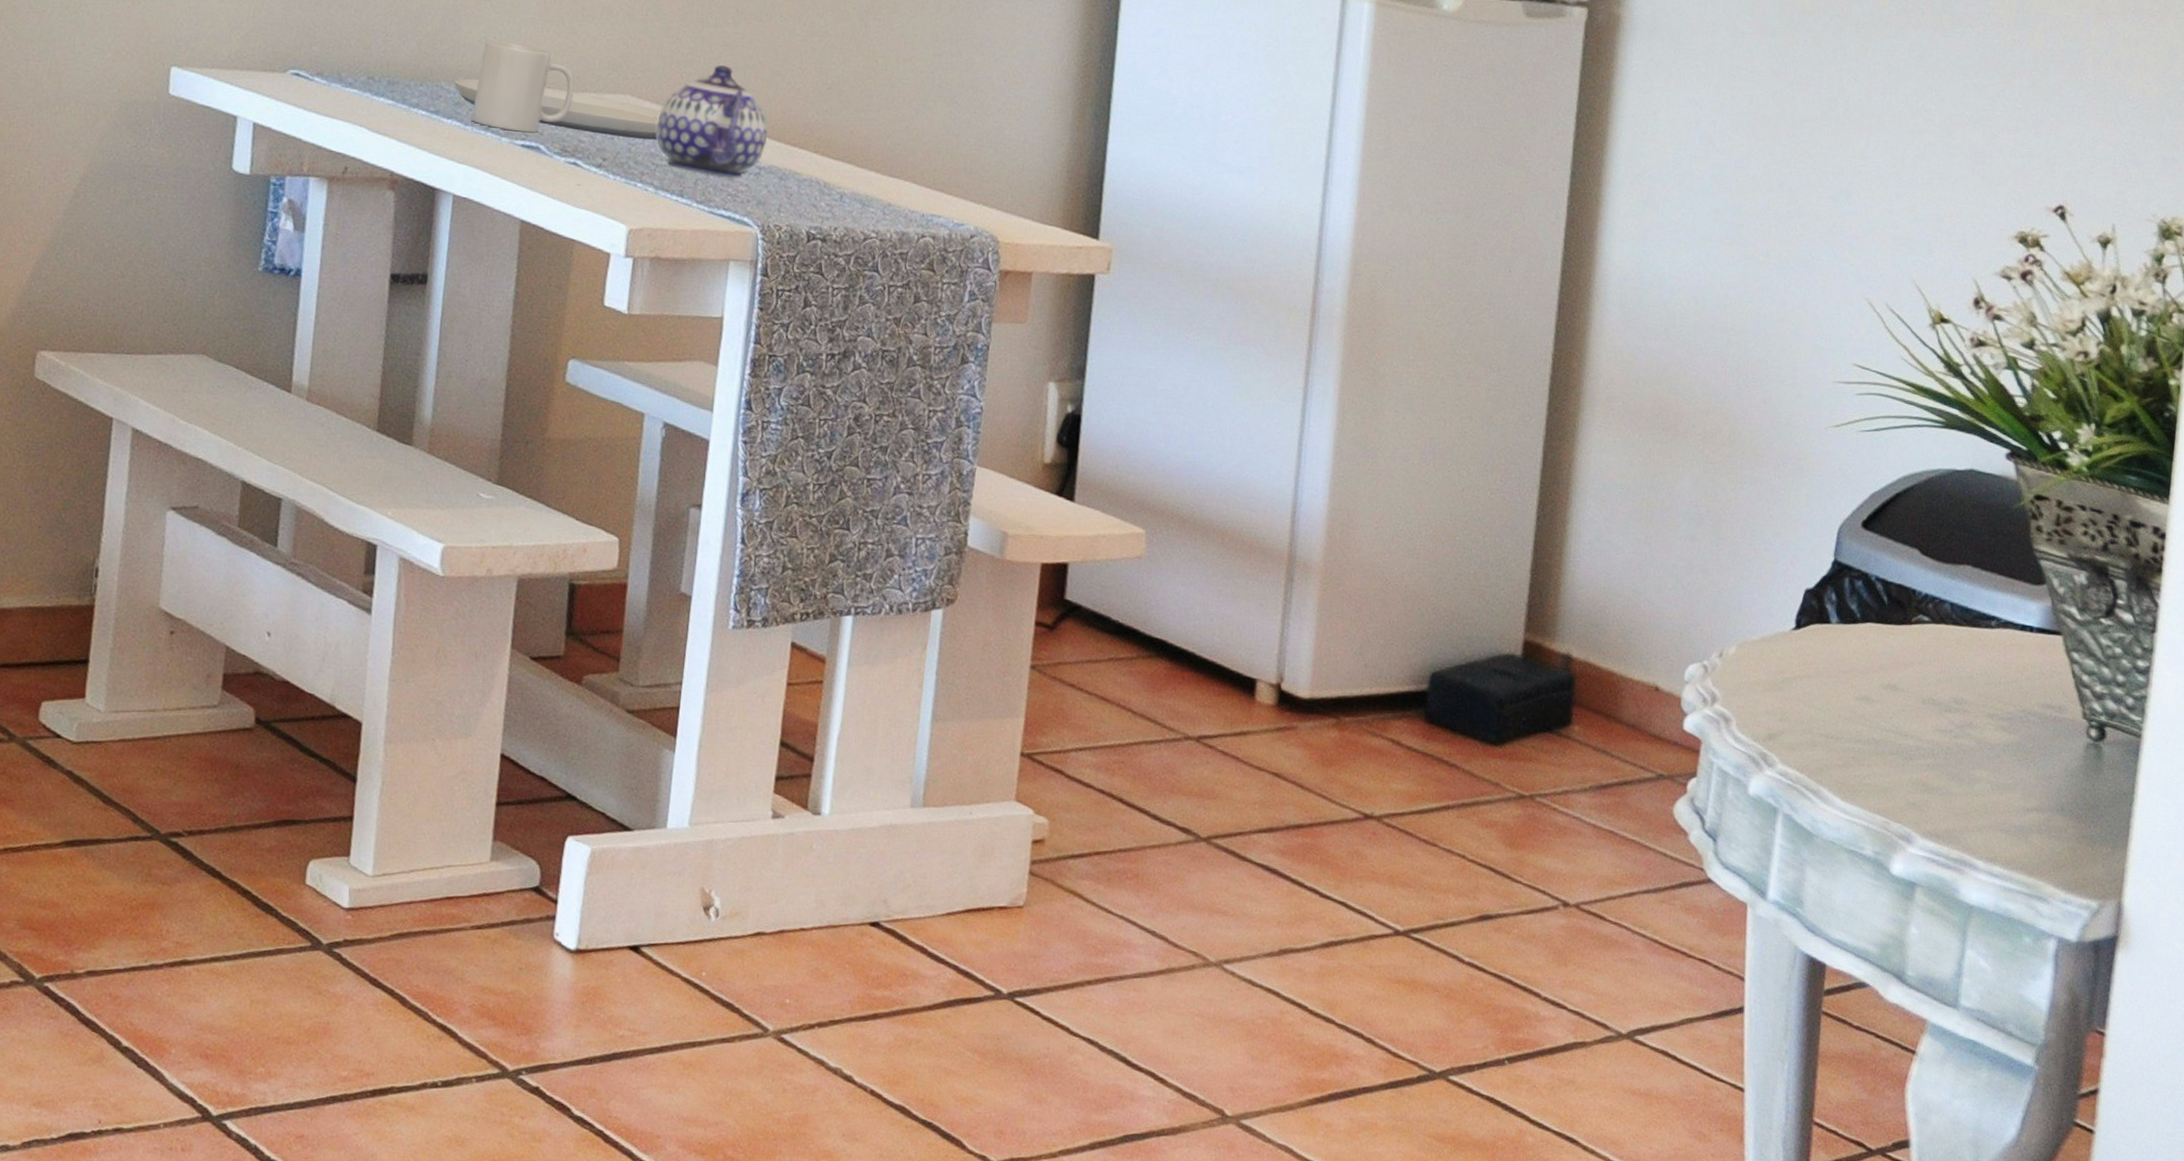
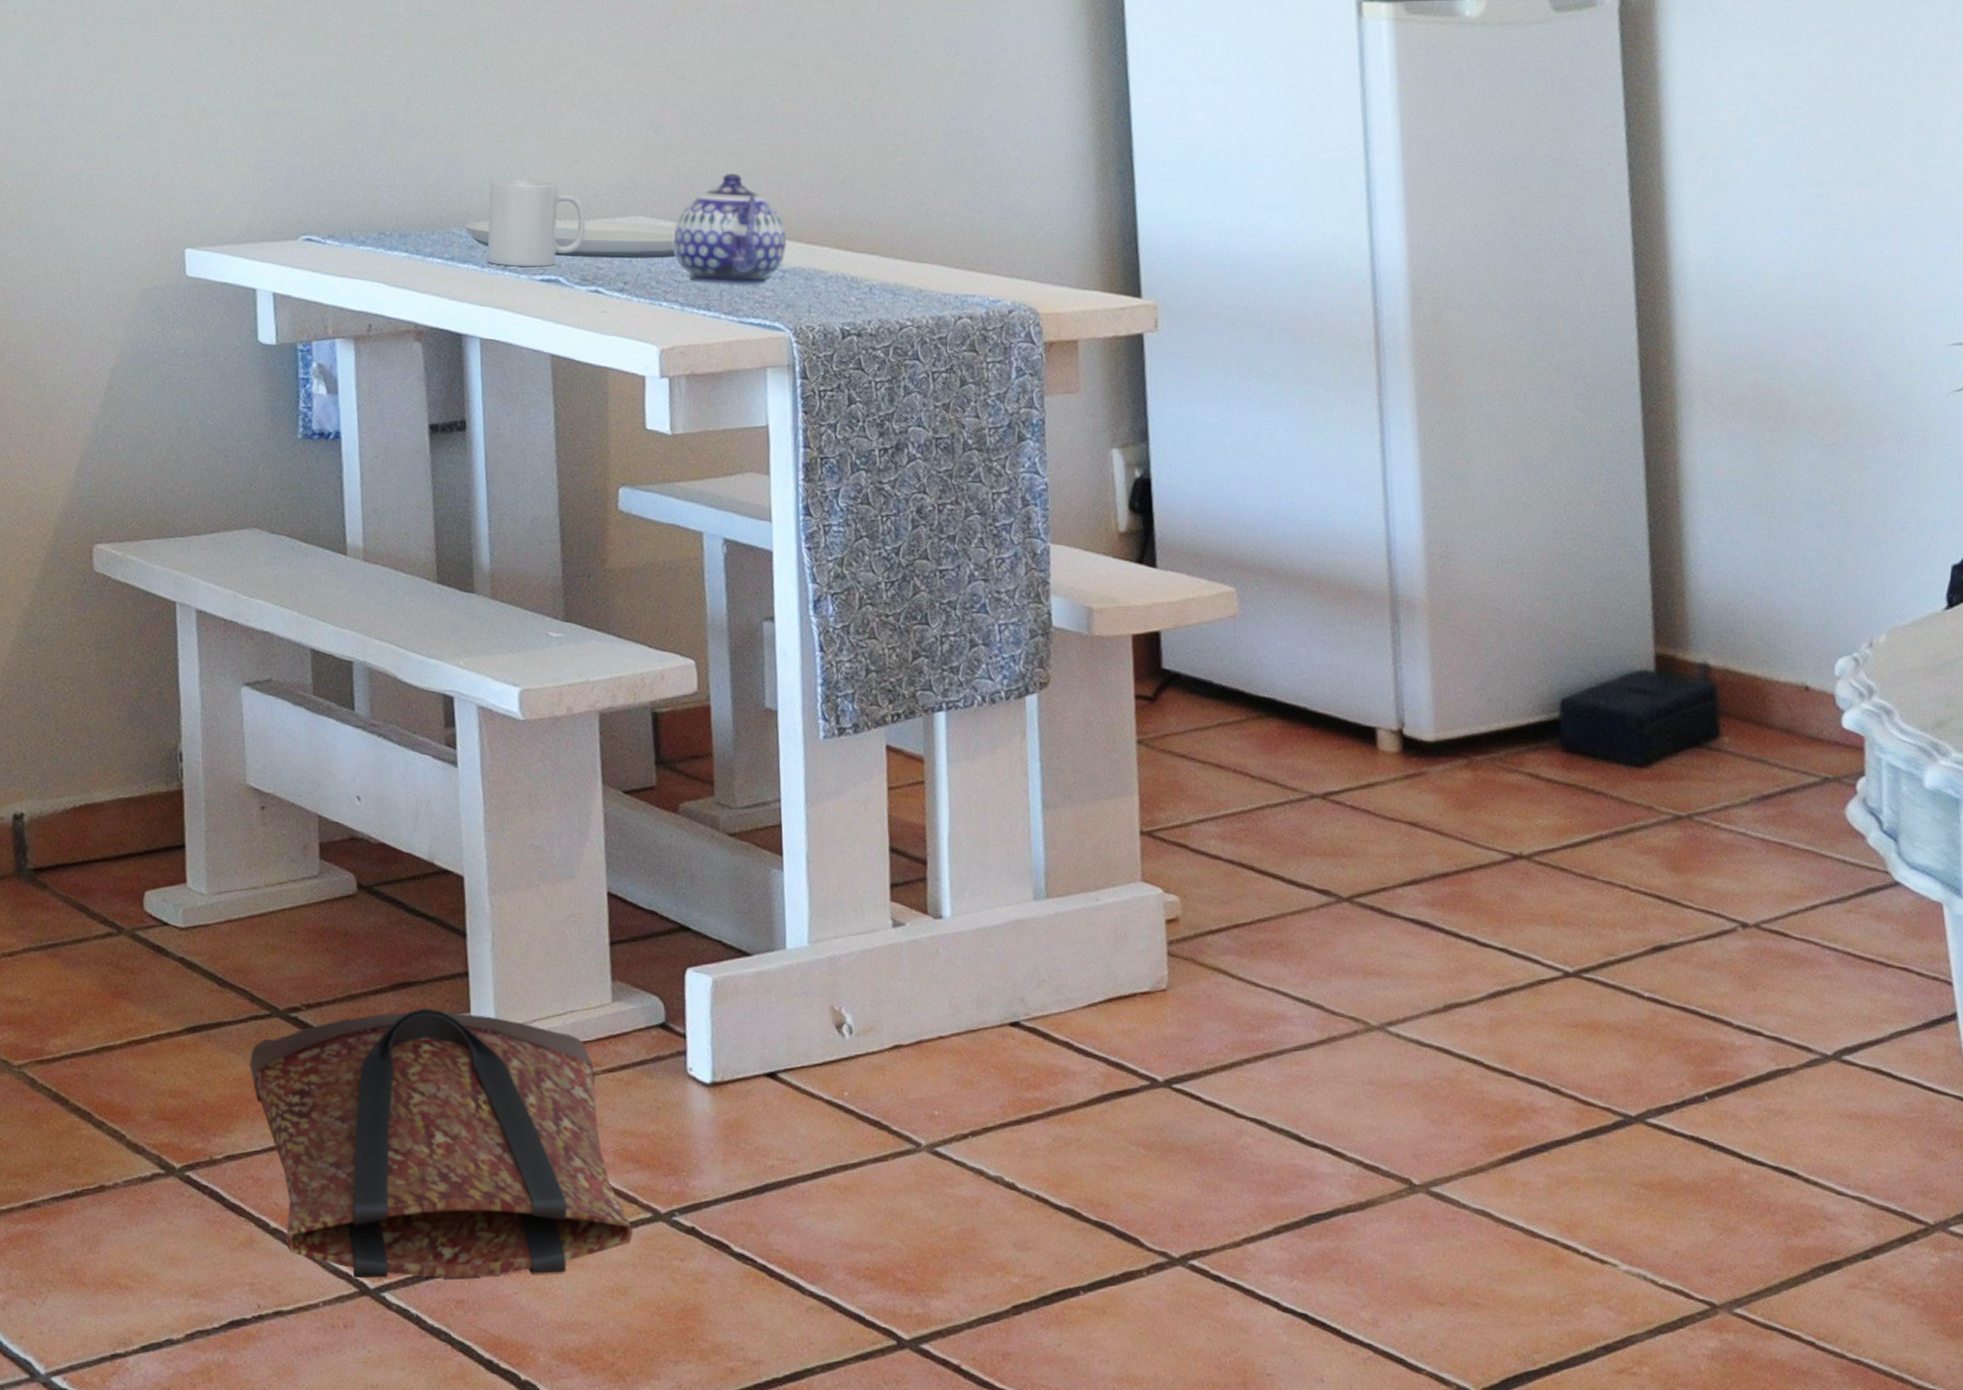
shopping bag: none [122,847,479,1118] -> present [249,1008,634,1278]

